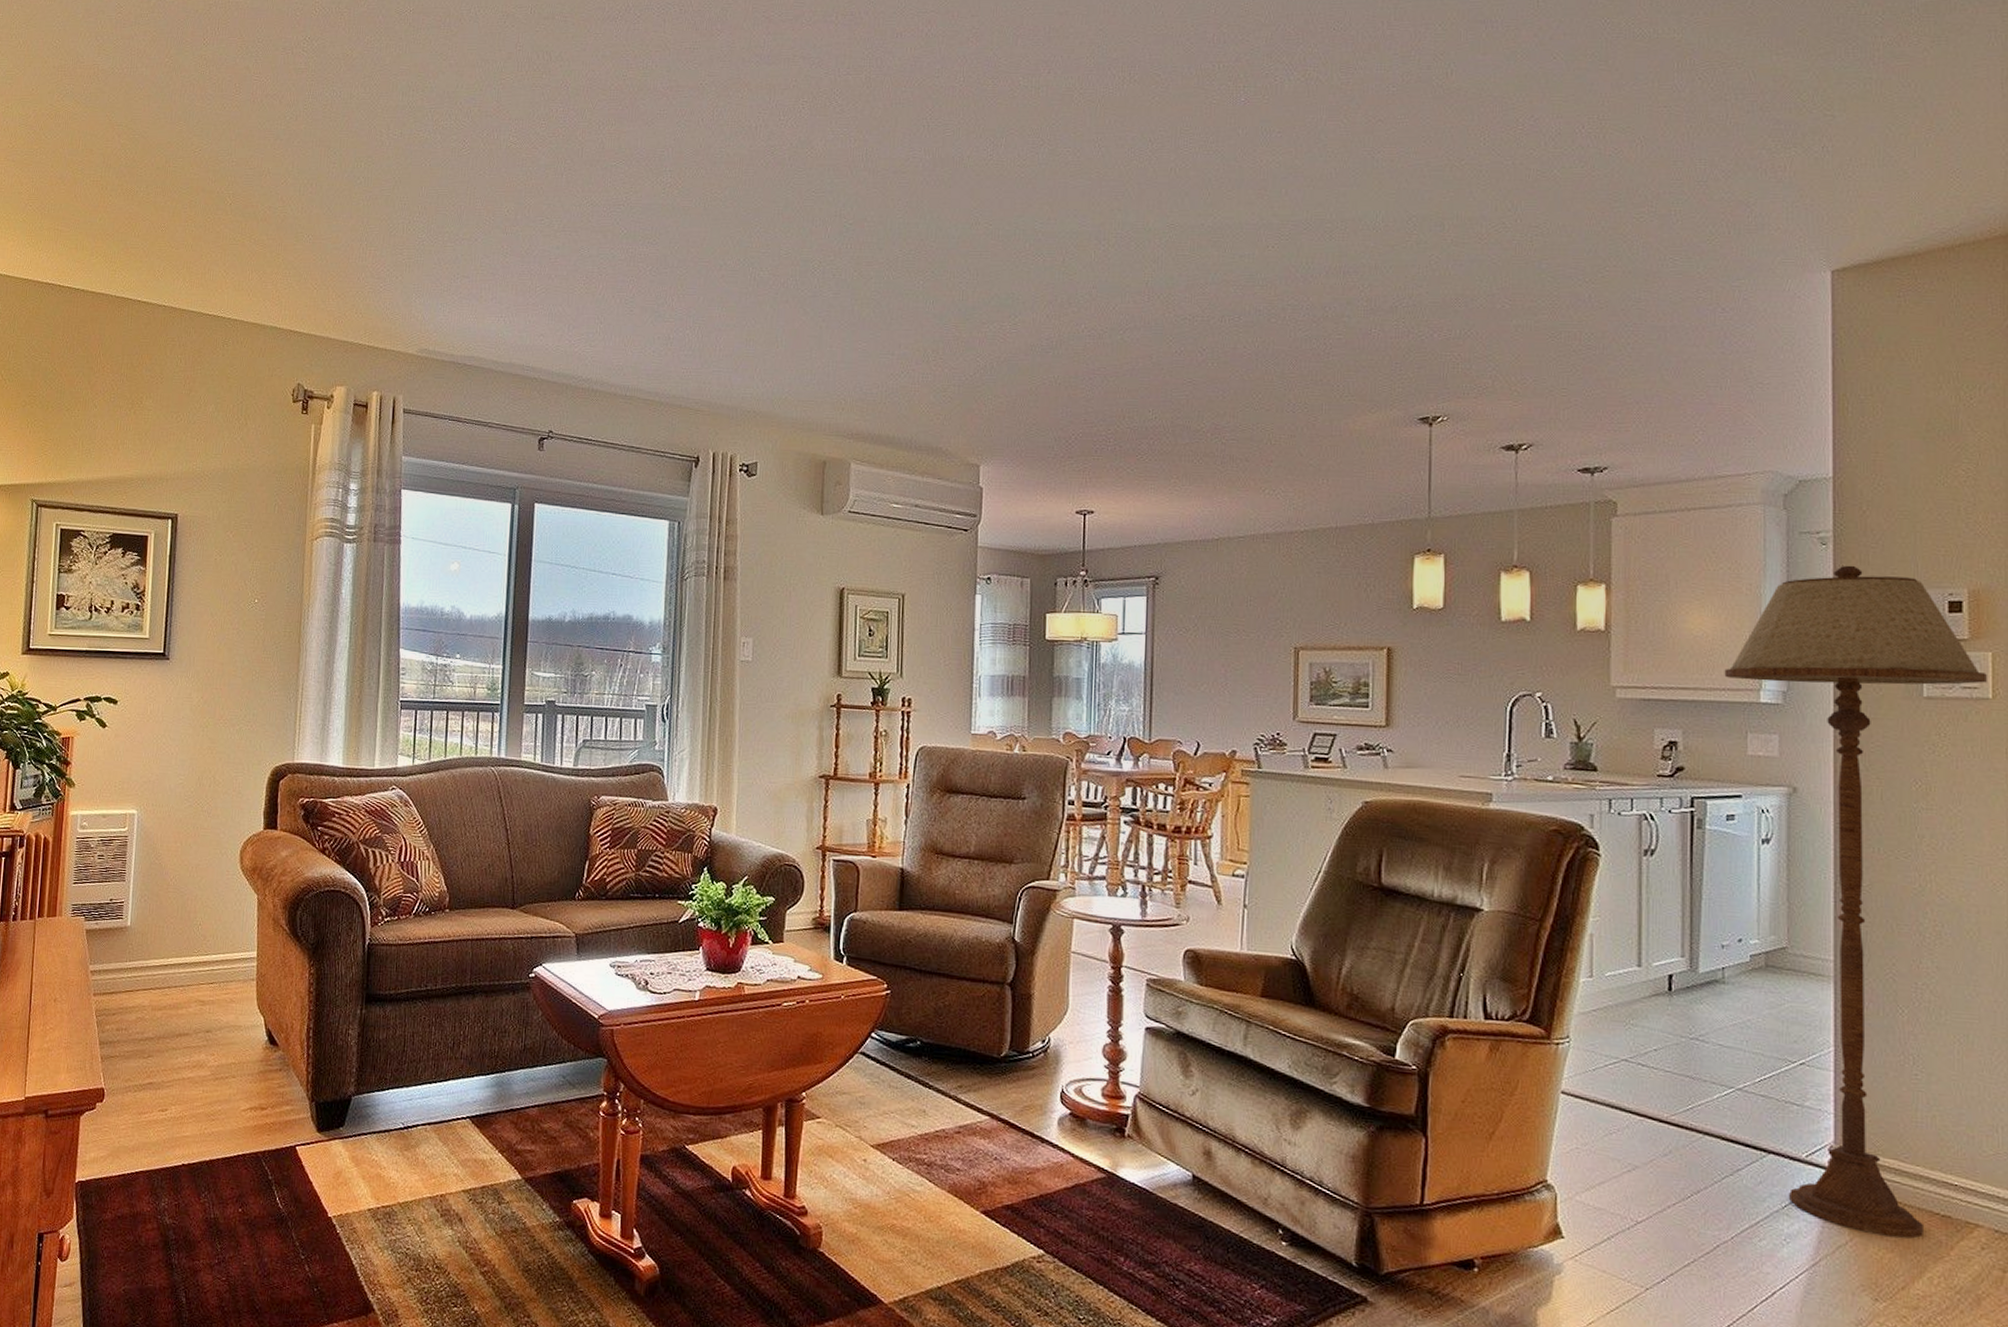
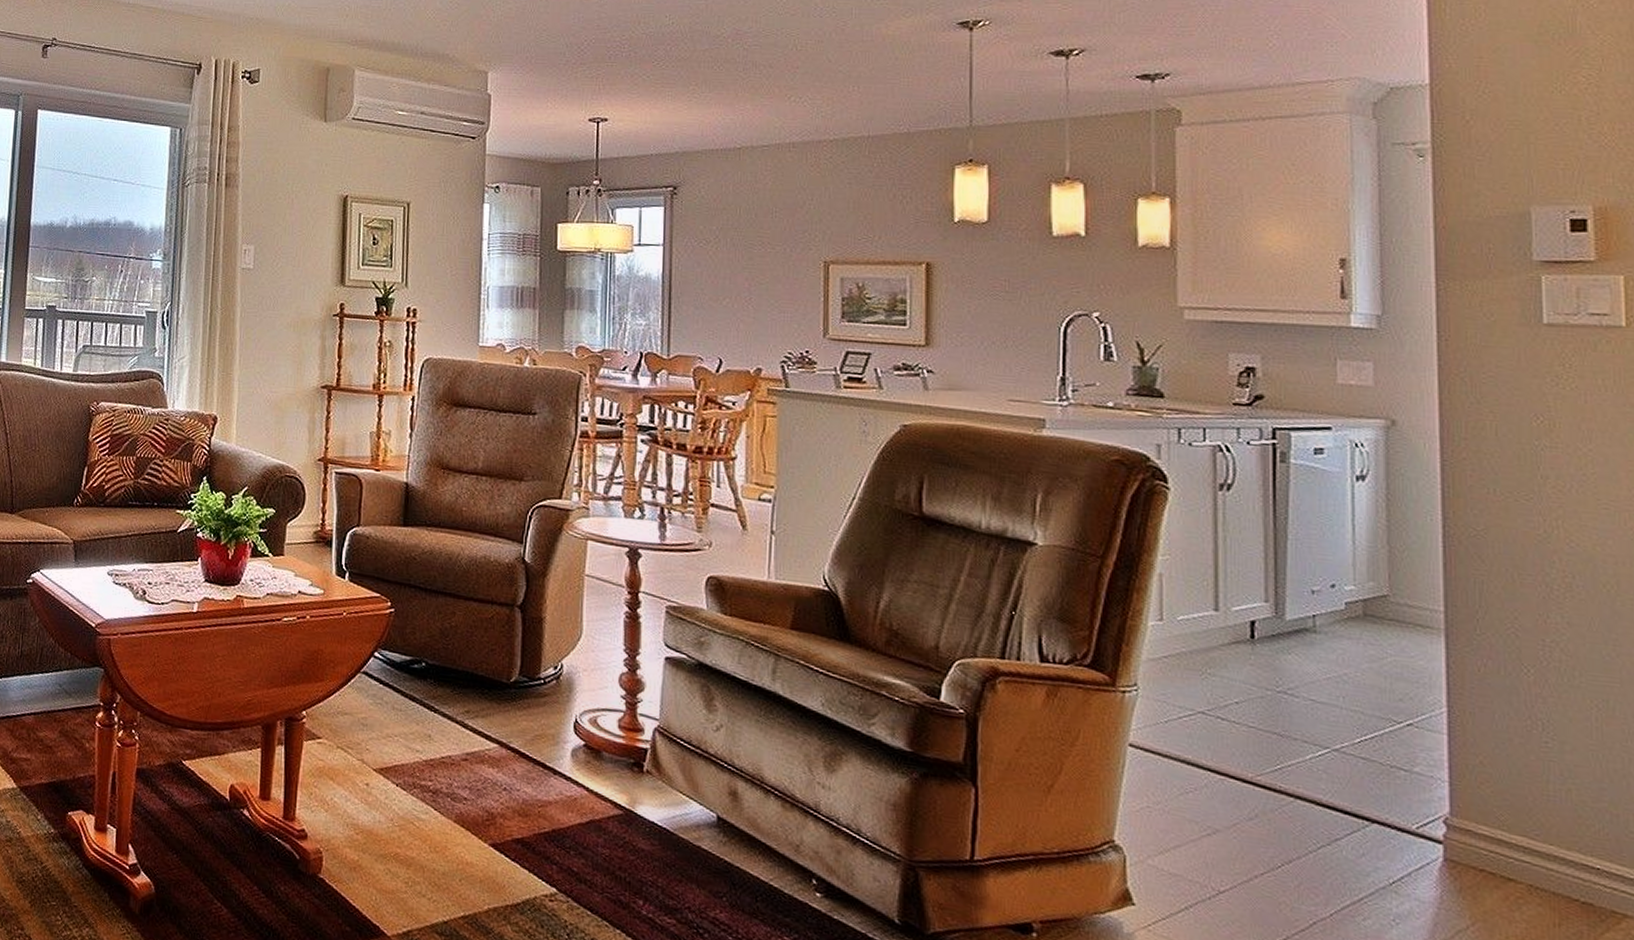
floor lamp: present [1724,565,1987,1239] -> none [1308,179,1619,927]

